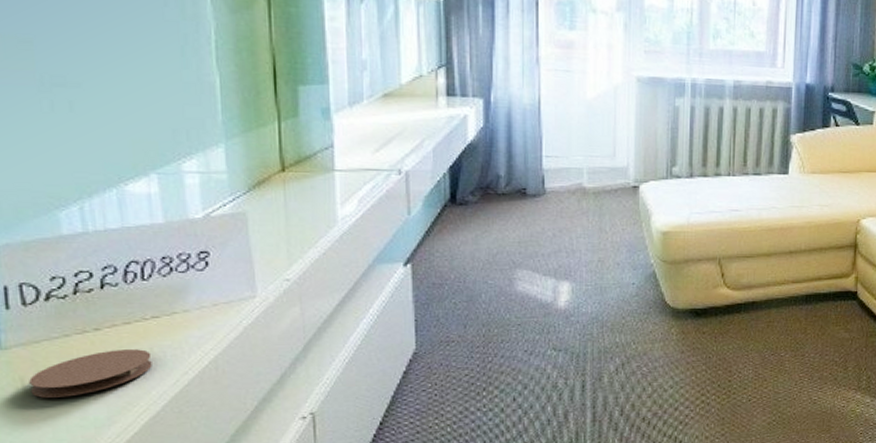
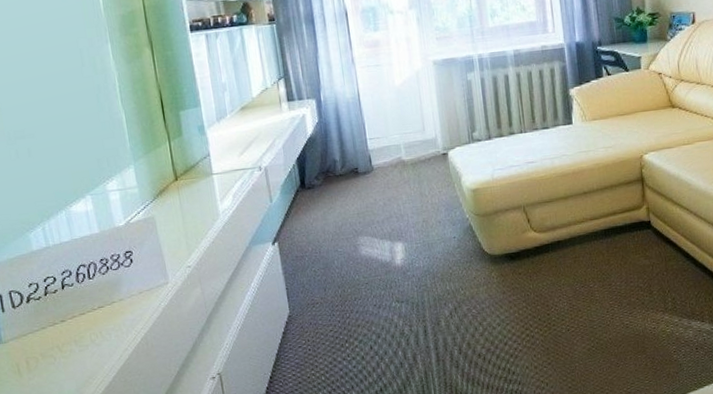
coaster: present [29,349,152,398] -> none [22,333,103,378]

